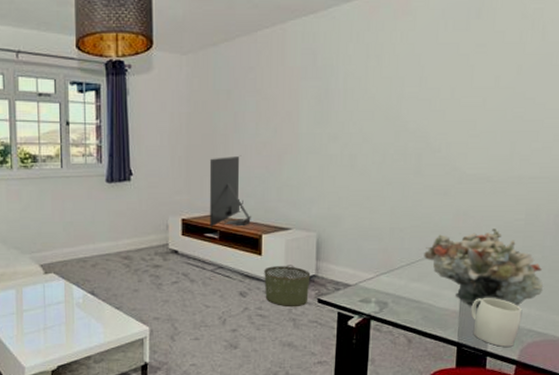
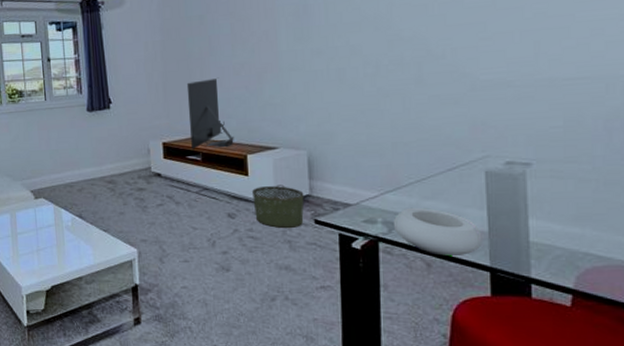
bowl: none [384,288,454,332] -> present [393,207,482,256]
flower arrangement: present [424,228,544,308] -> none [436,138,600,228]
mug: present [471,297,522,347] -> none [503,215,574,273]

